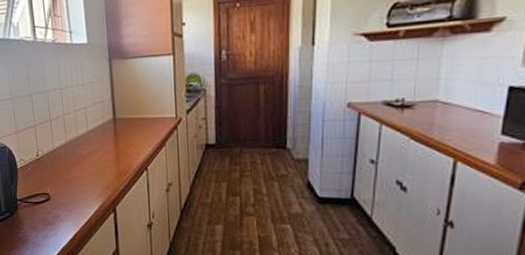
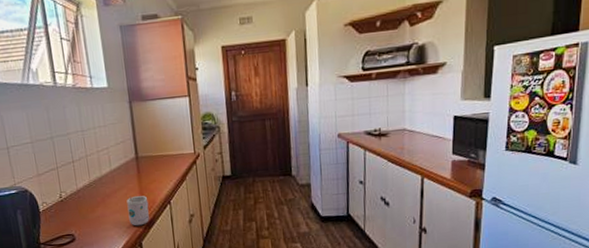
mug: none [102,159,125,191] -> present [126,196,149,226]

